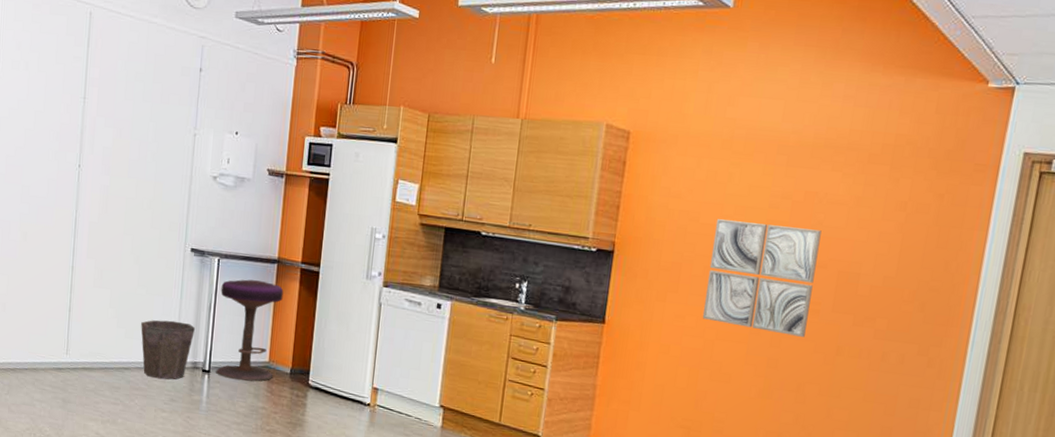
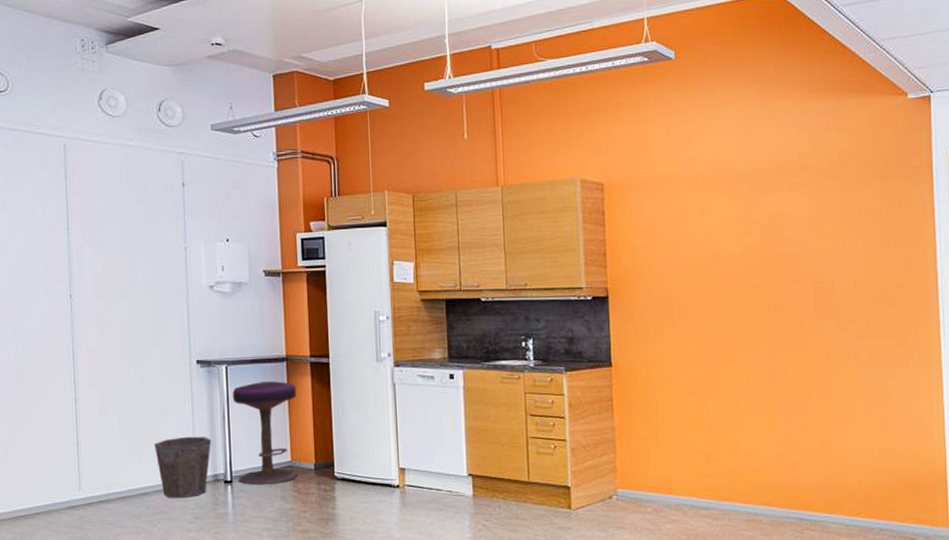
wall art: present [702,219,822,337] -> none [696,247,796,349]

